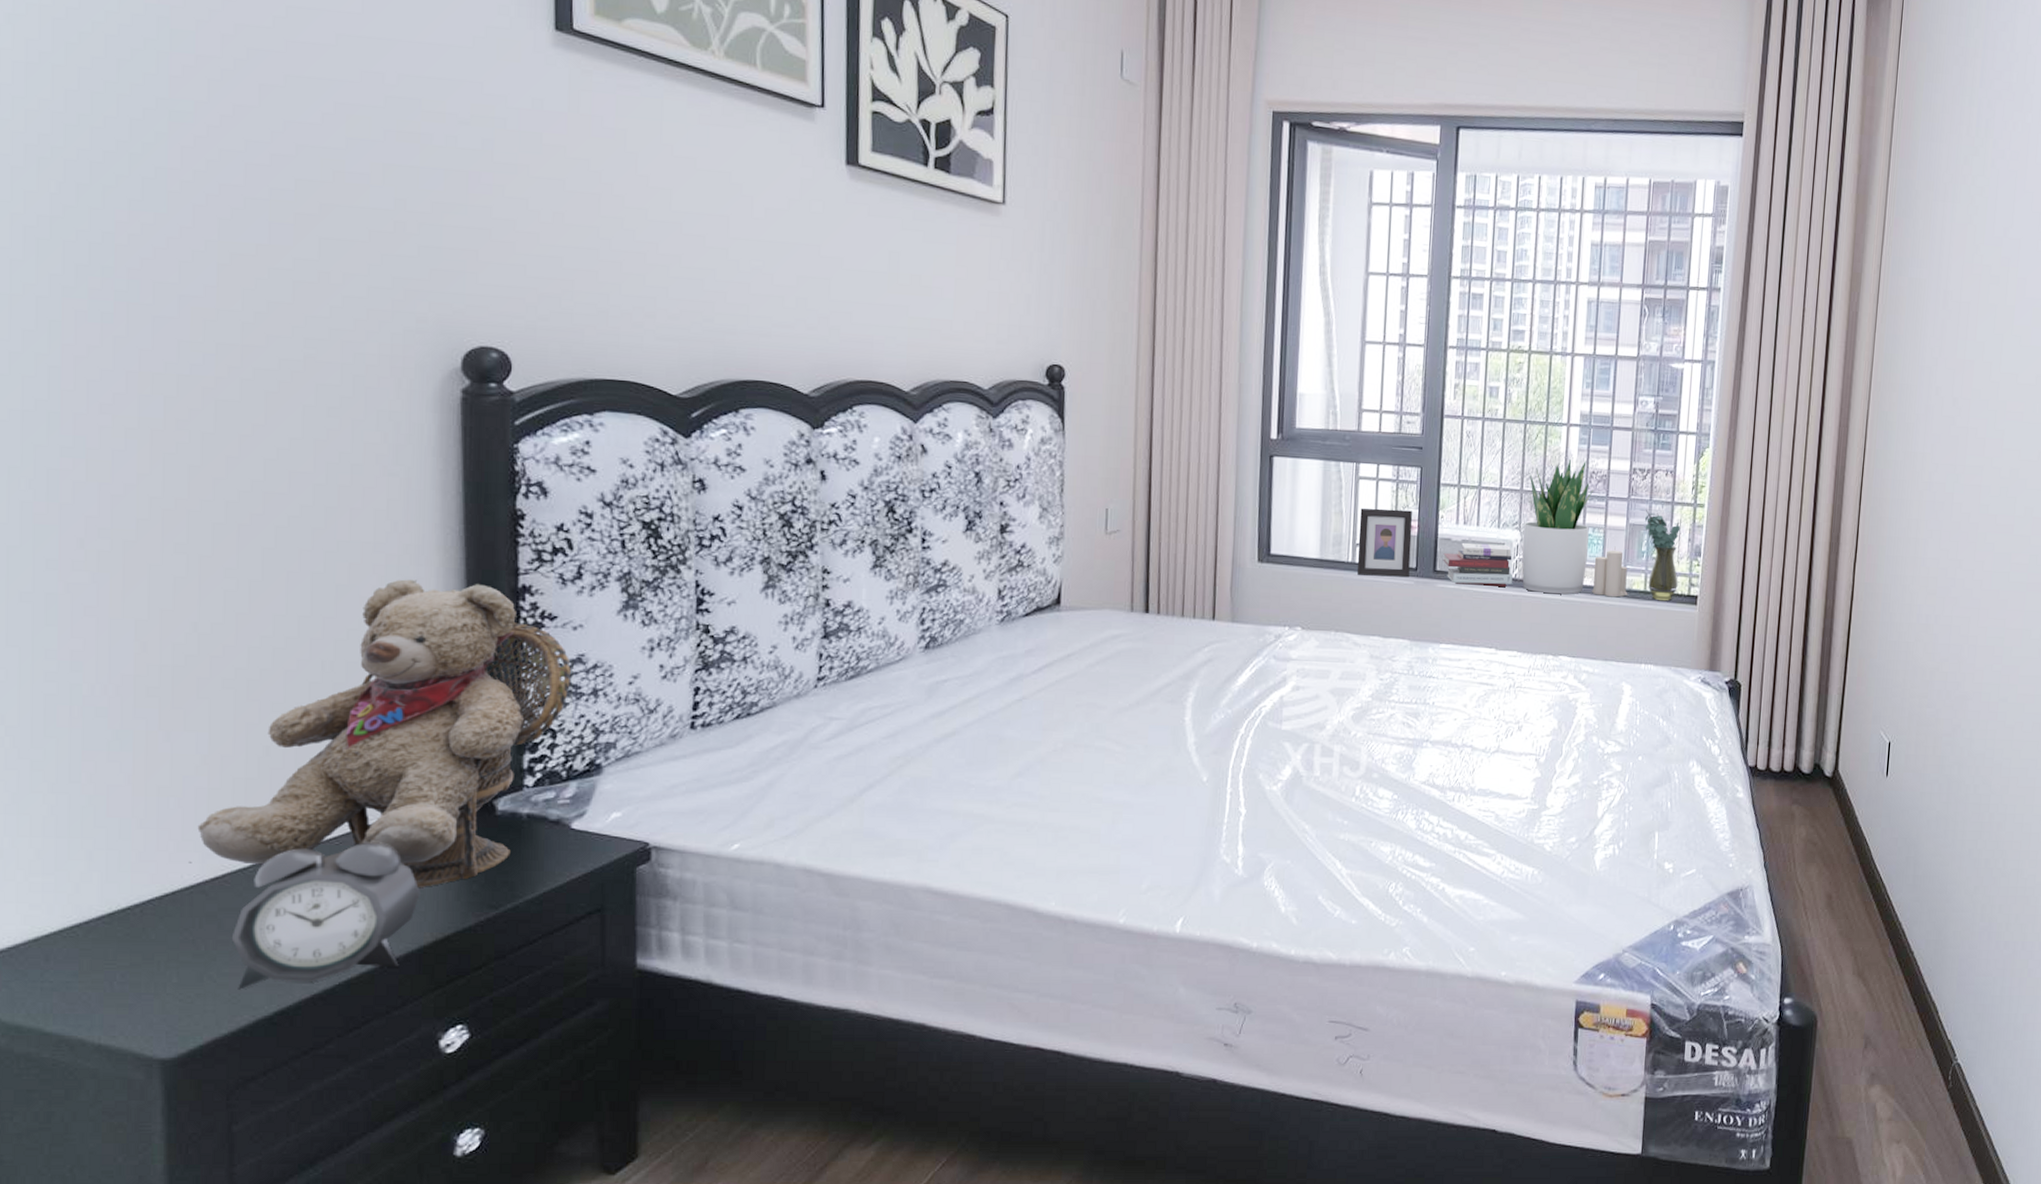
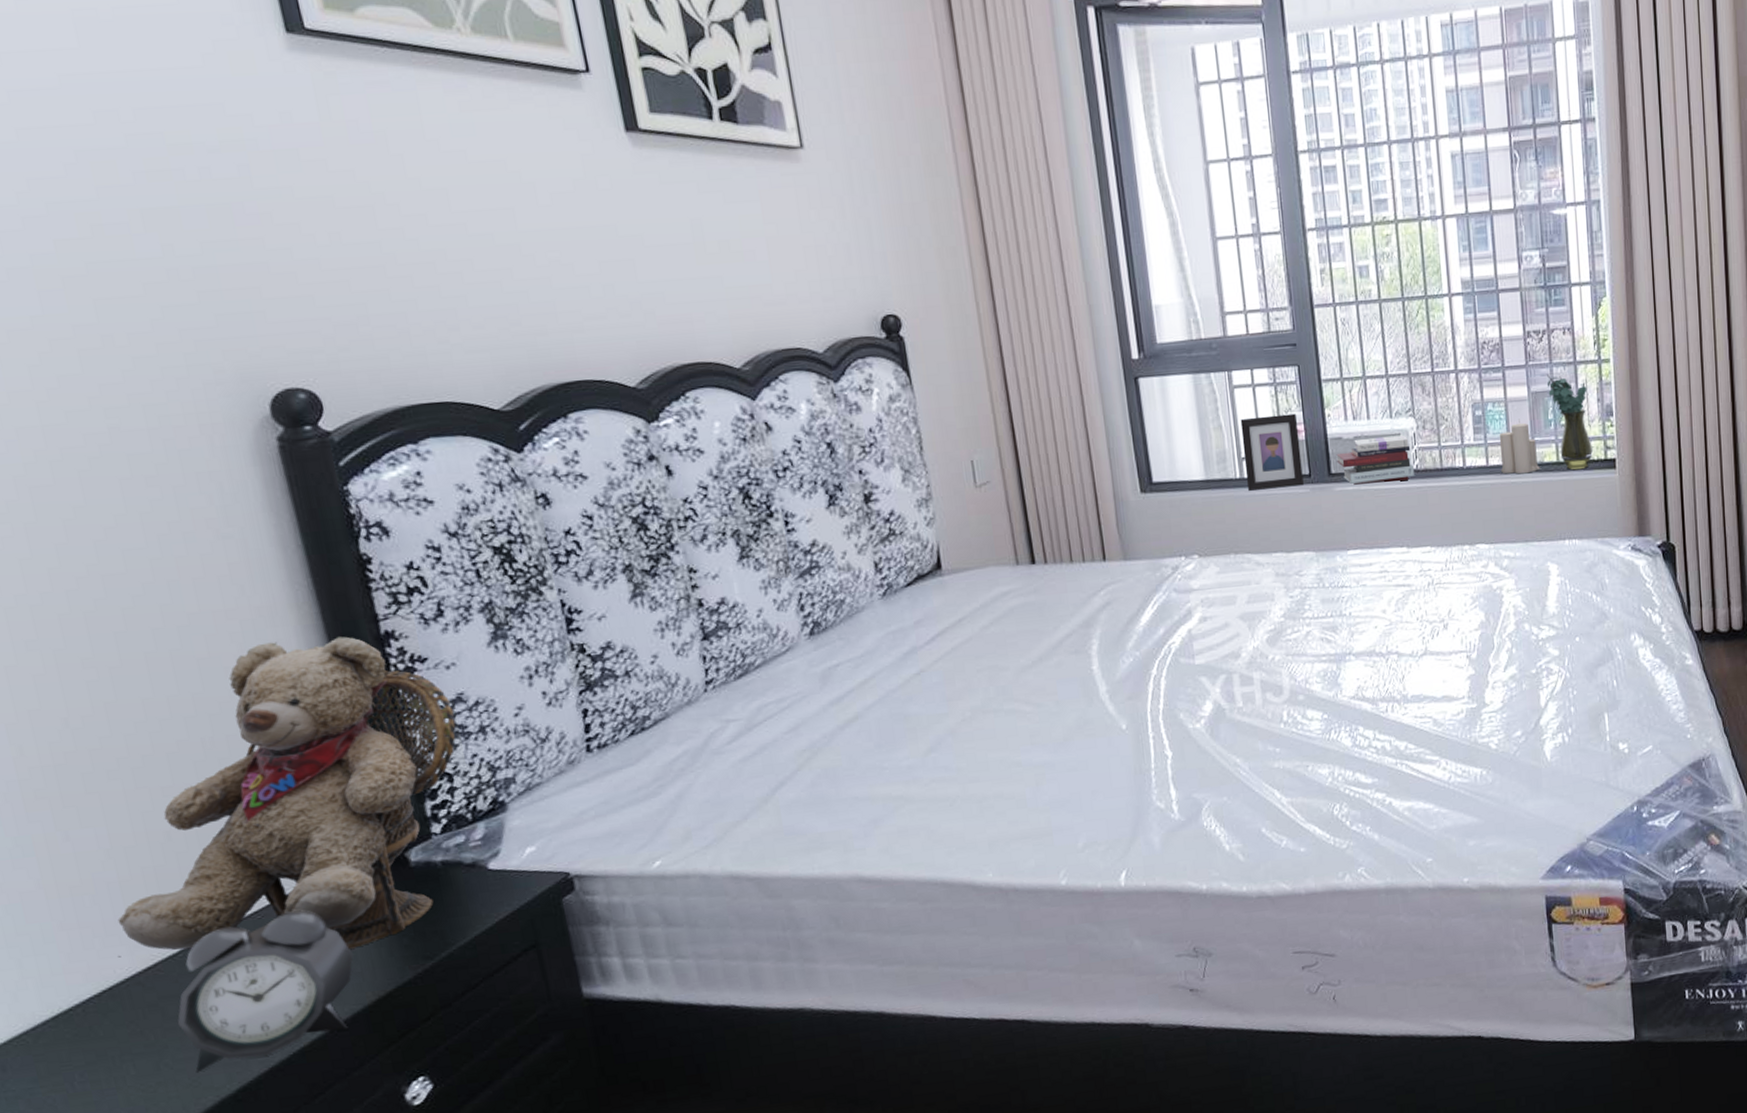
planter: present [1521,458,1593,595] -> none [1415,331,1492,482]

